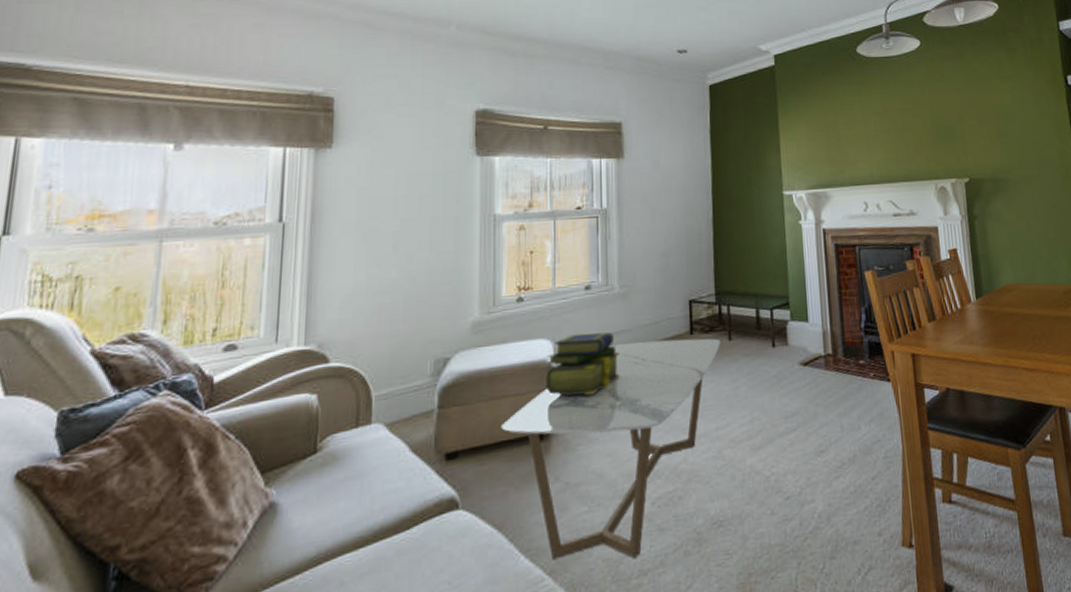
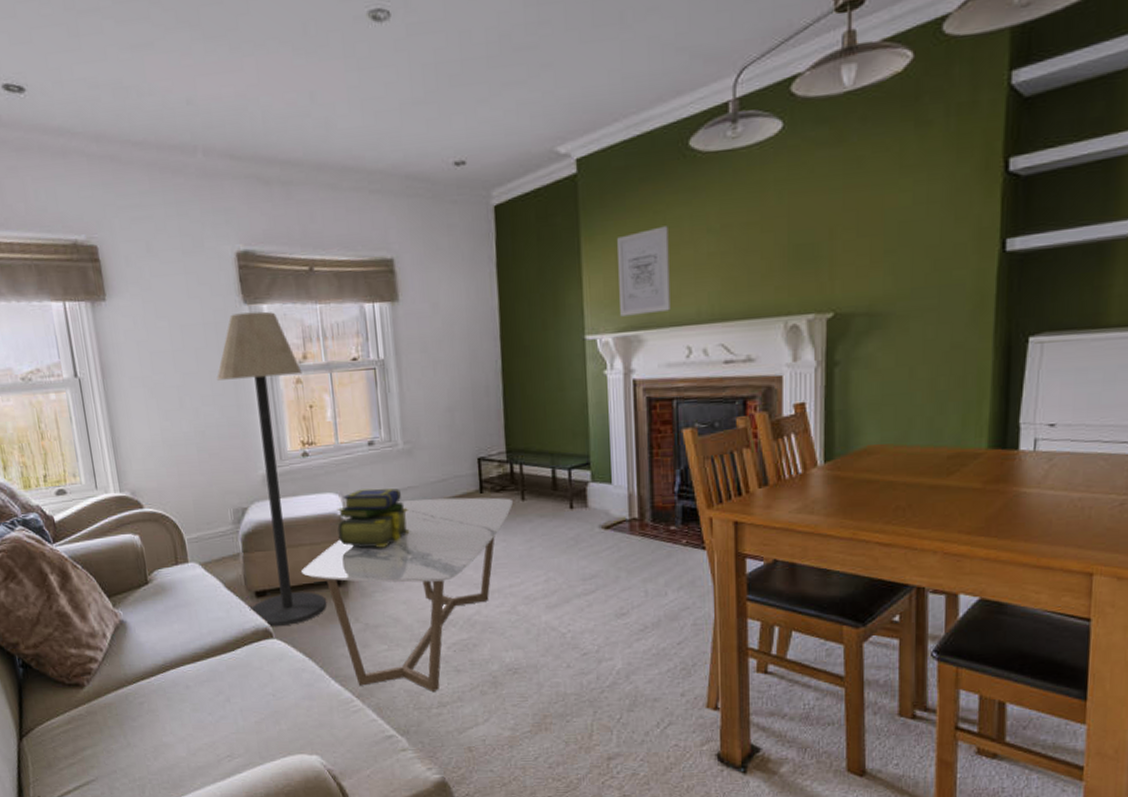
floor lamp: none [435,163,526,496] -> present [217,311,326,627]
wall art: none [807,108,850,177] -> present [617,226,670,317]

